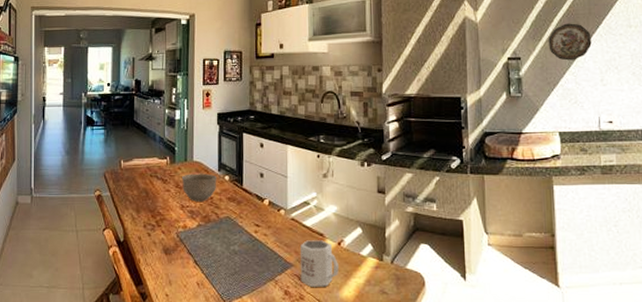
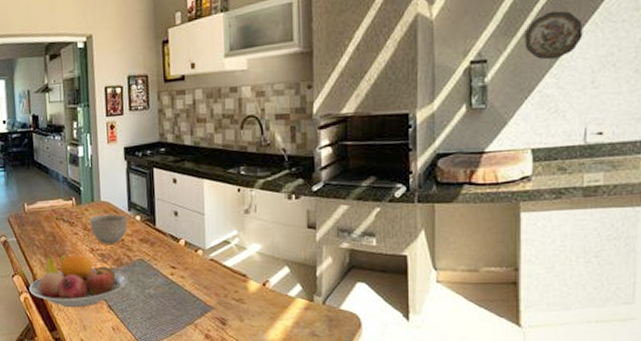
fruit bowl: none [119,209,214,262] -> present [29,254,128,308]
mug: present [300,240,339,287] -> none [221,281,264,330]

